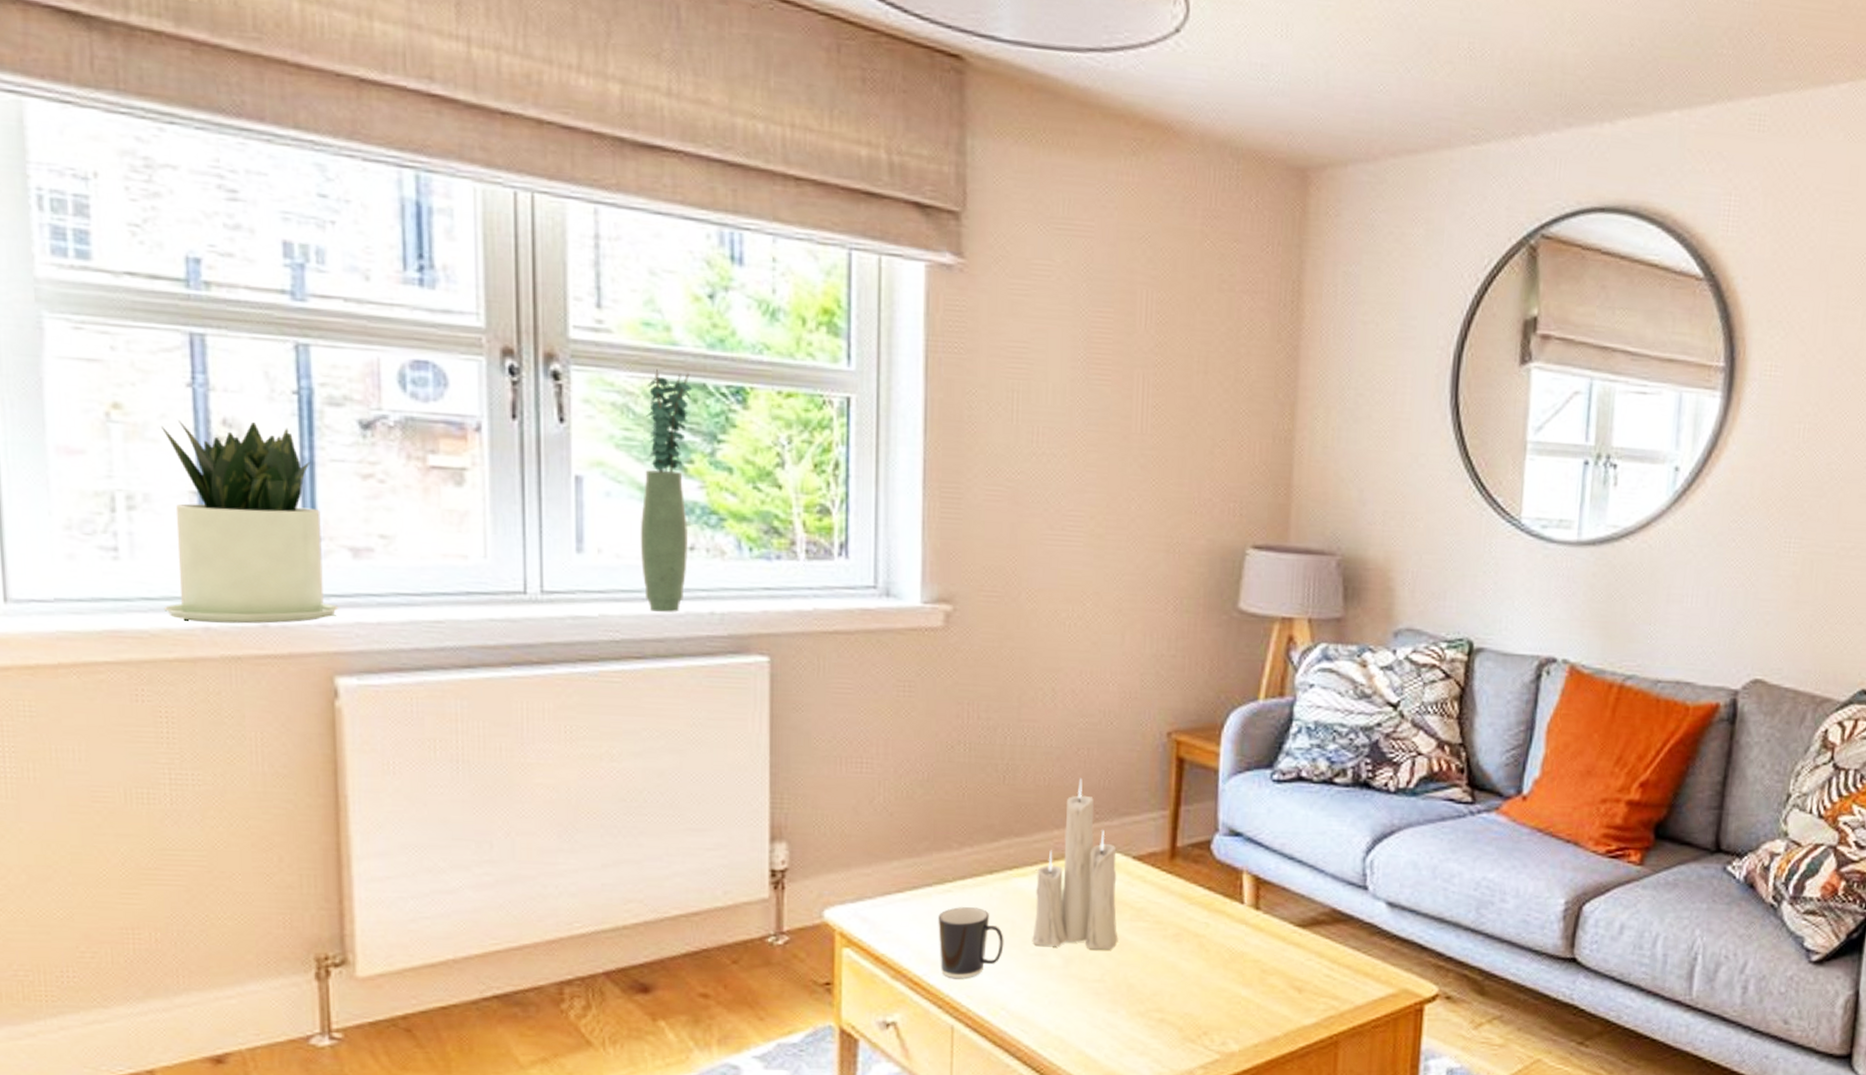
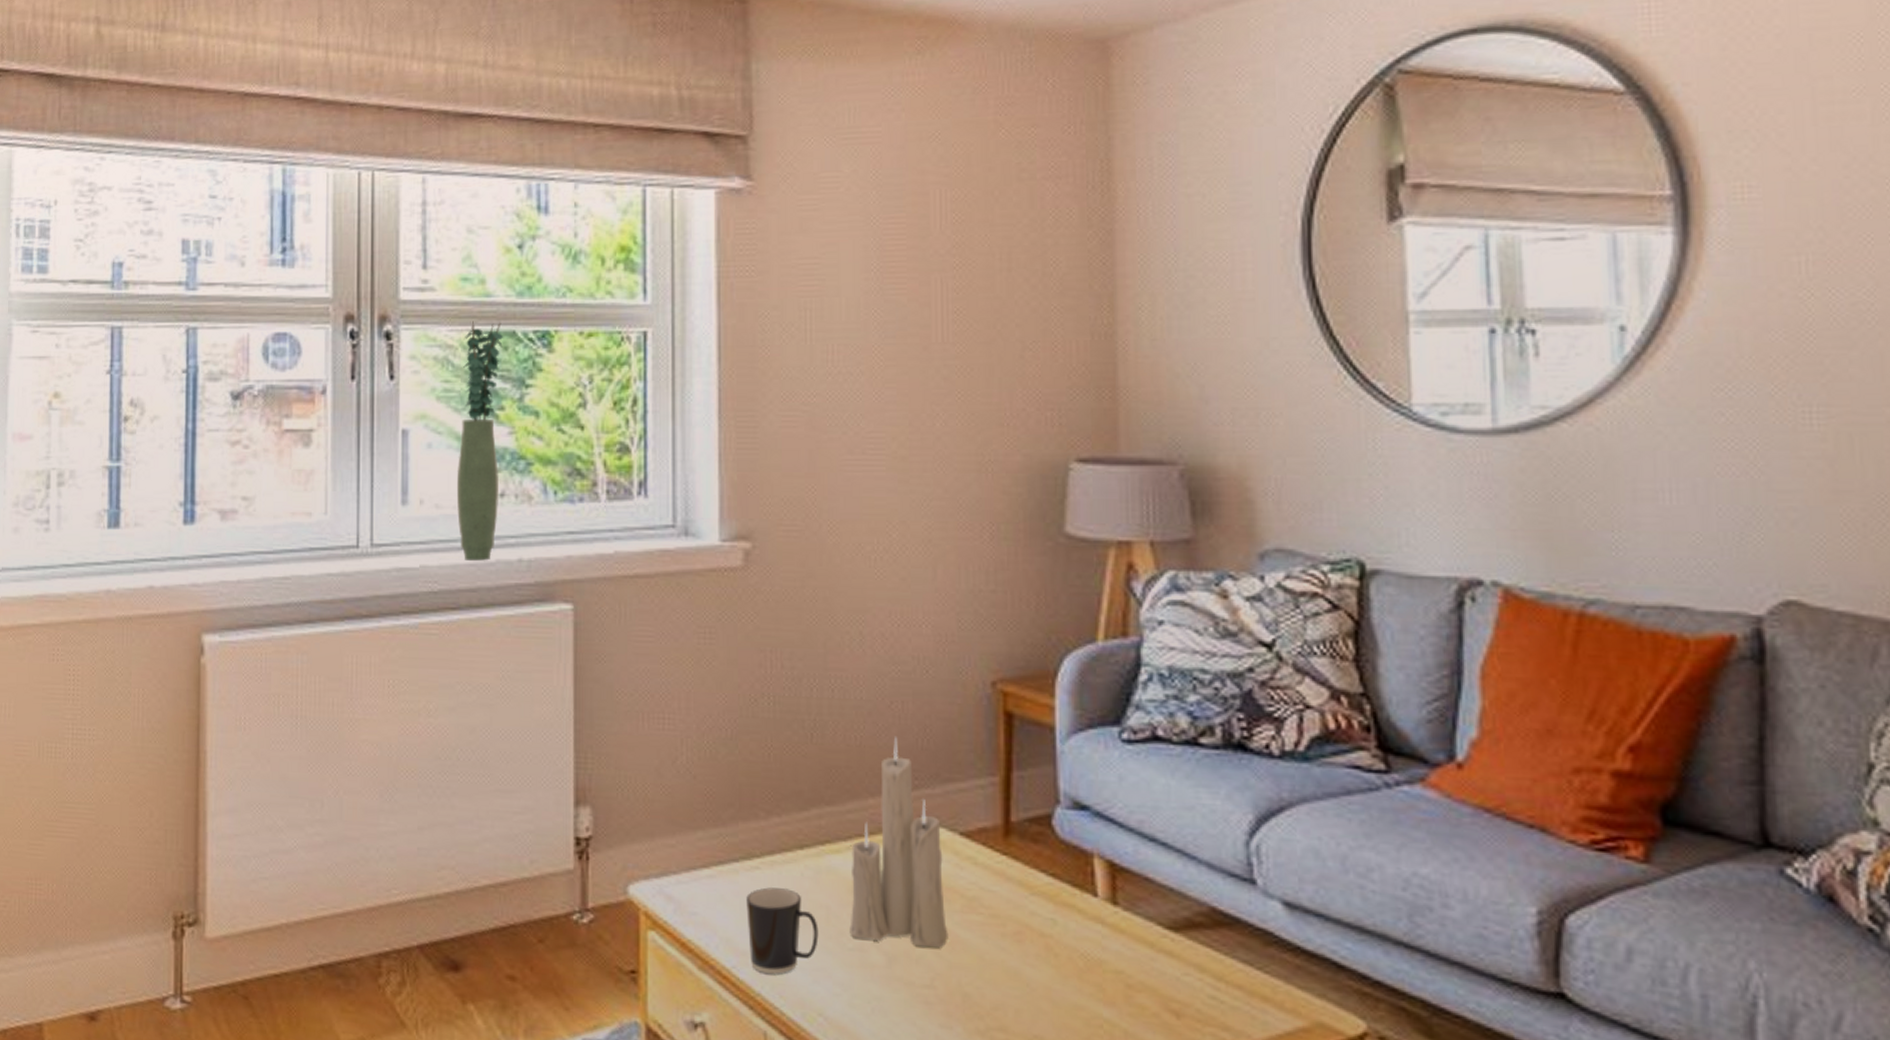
planter: present [162,421,339,624] -> none [78,401,208,586]

